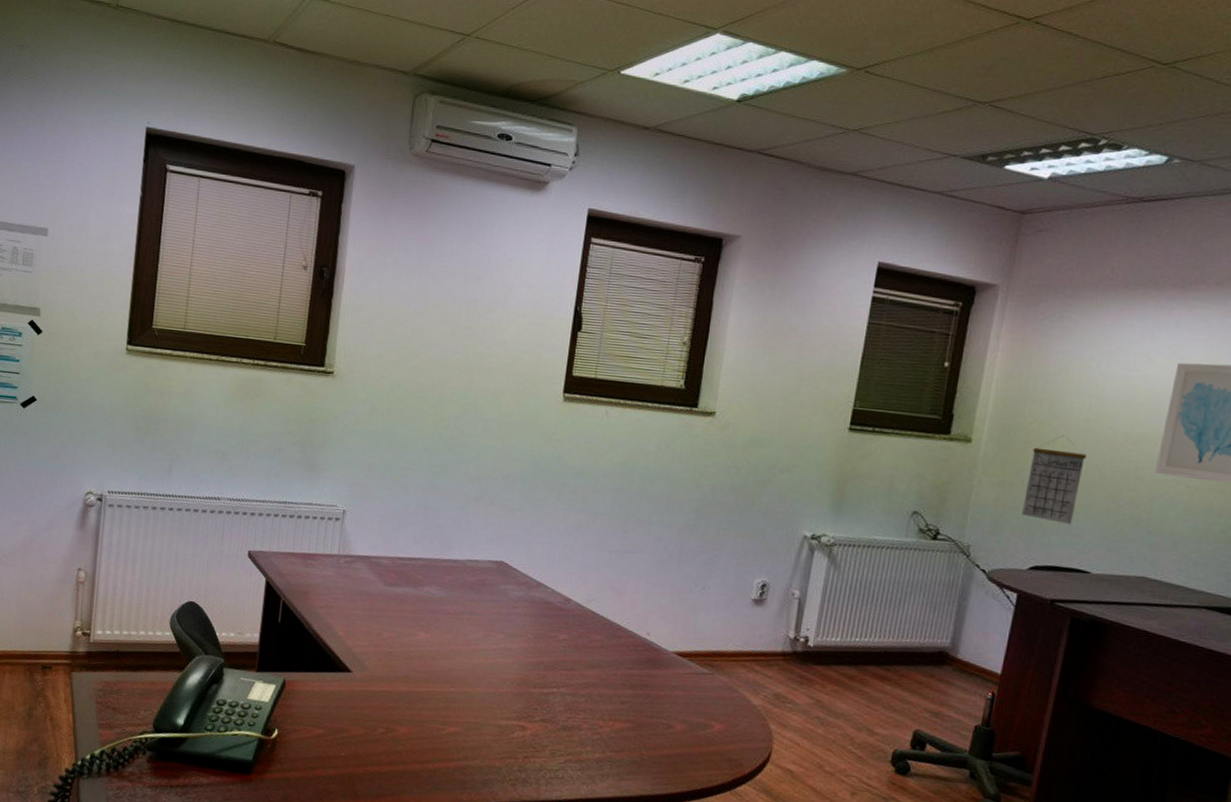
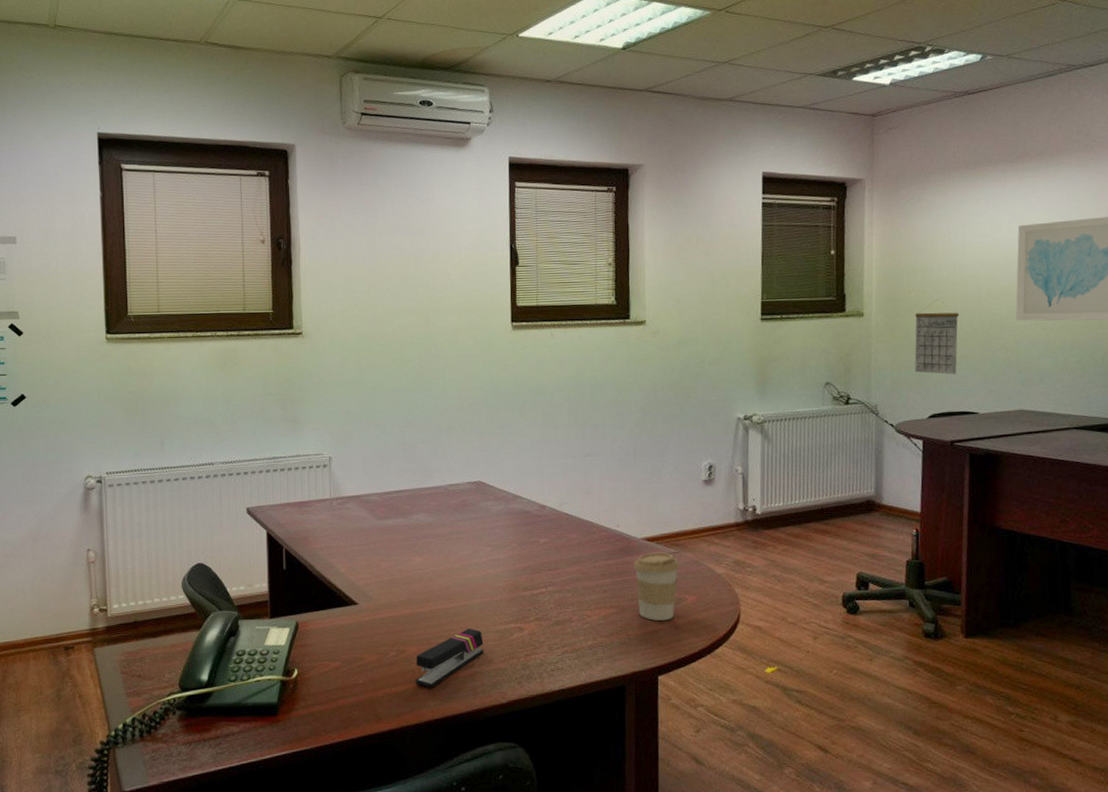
stapler: none [400,717,481,774] -> present [415,628,484,688]
coffee cup: none [657,669,711,746] -> present [634,552,679,621]

